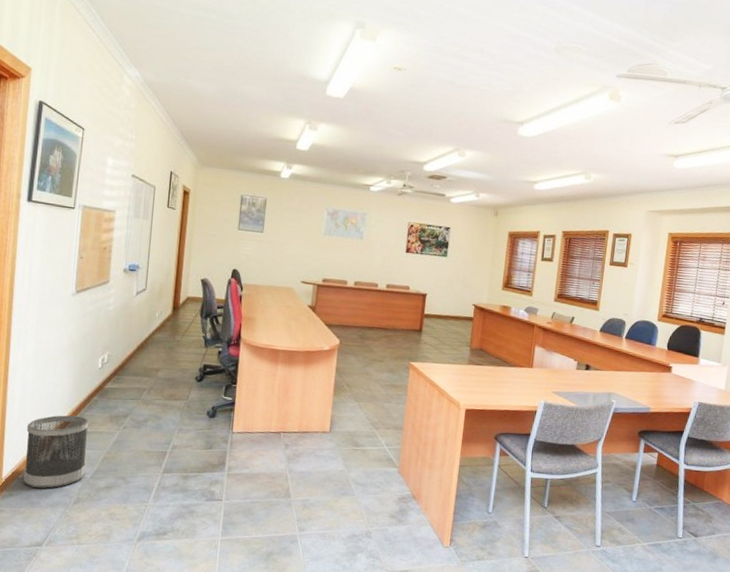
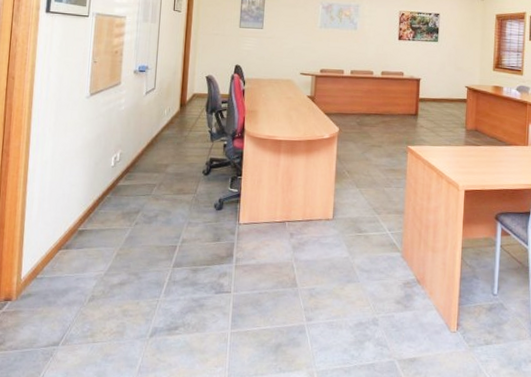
wastebasket: present [23,415,89,489] -> none [41,213,103,287]

